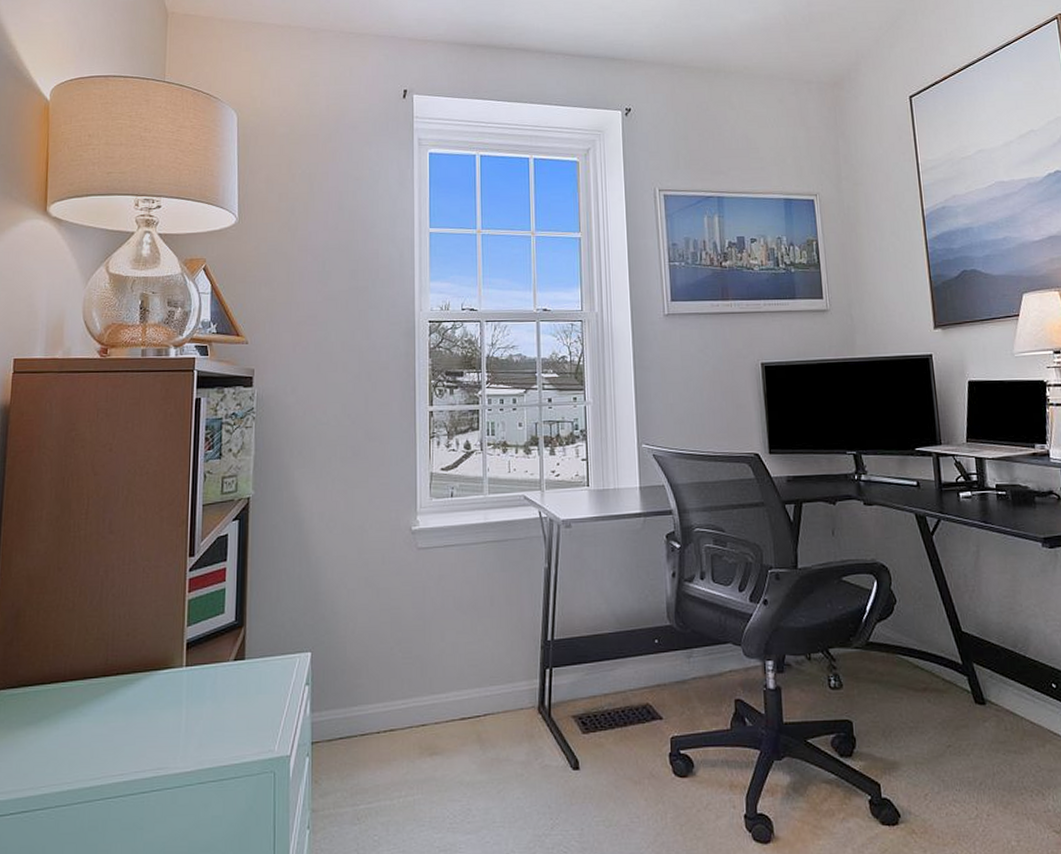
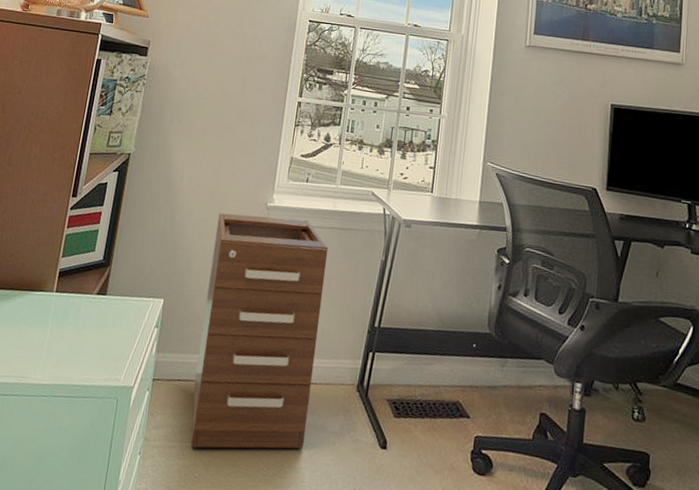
filing cabinet: none [359,538,490,809] -> present [190,213,329,449]

